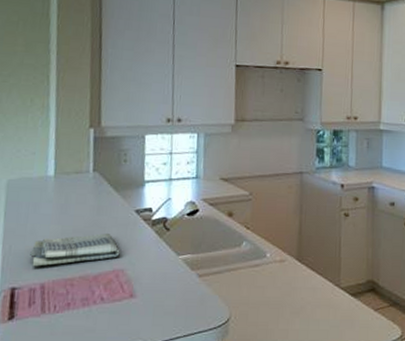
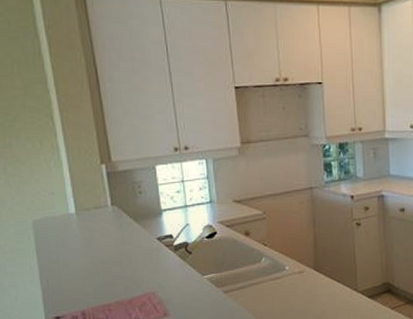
dish towel: present [30,232,120,267] -> none [67,260,149,297]

